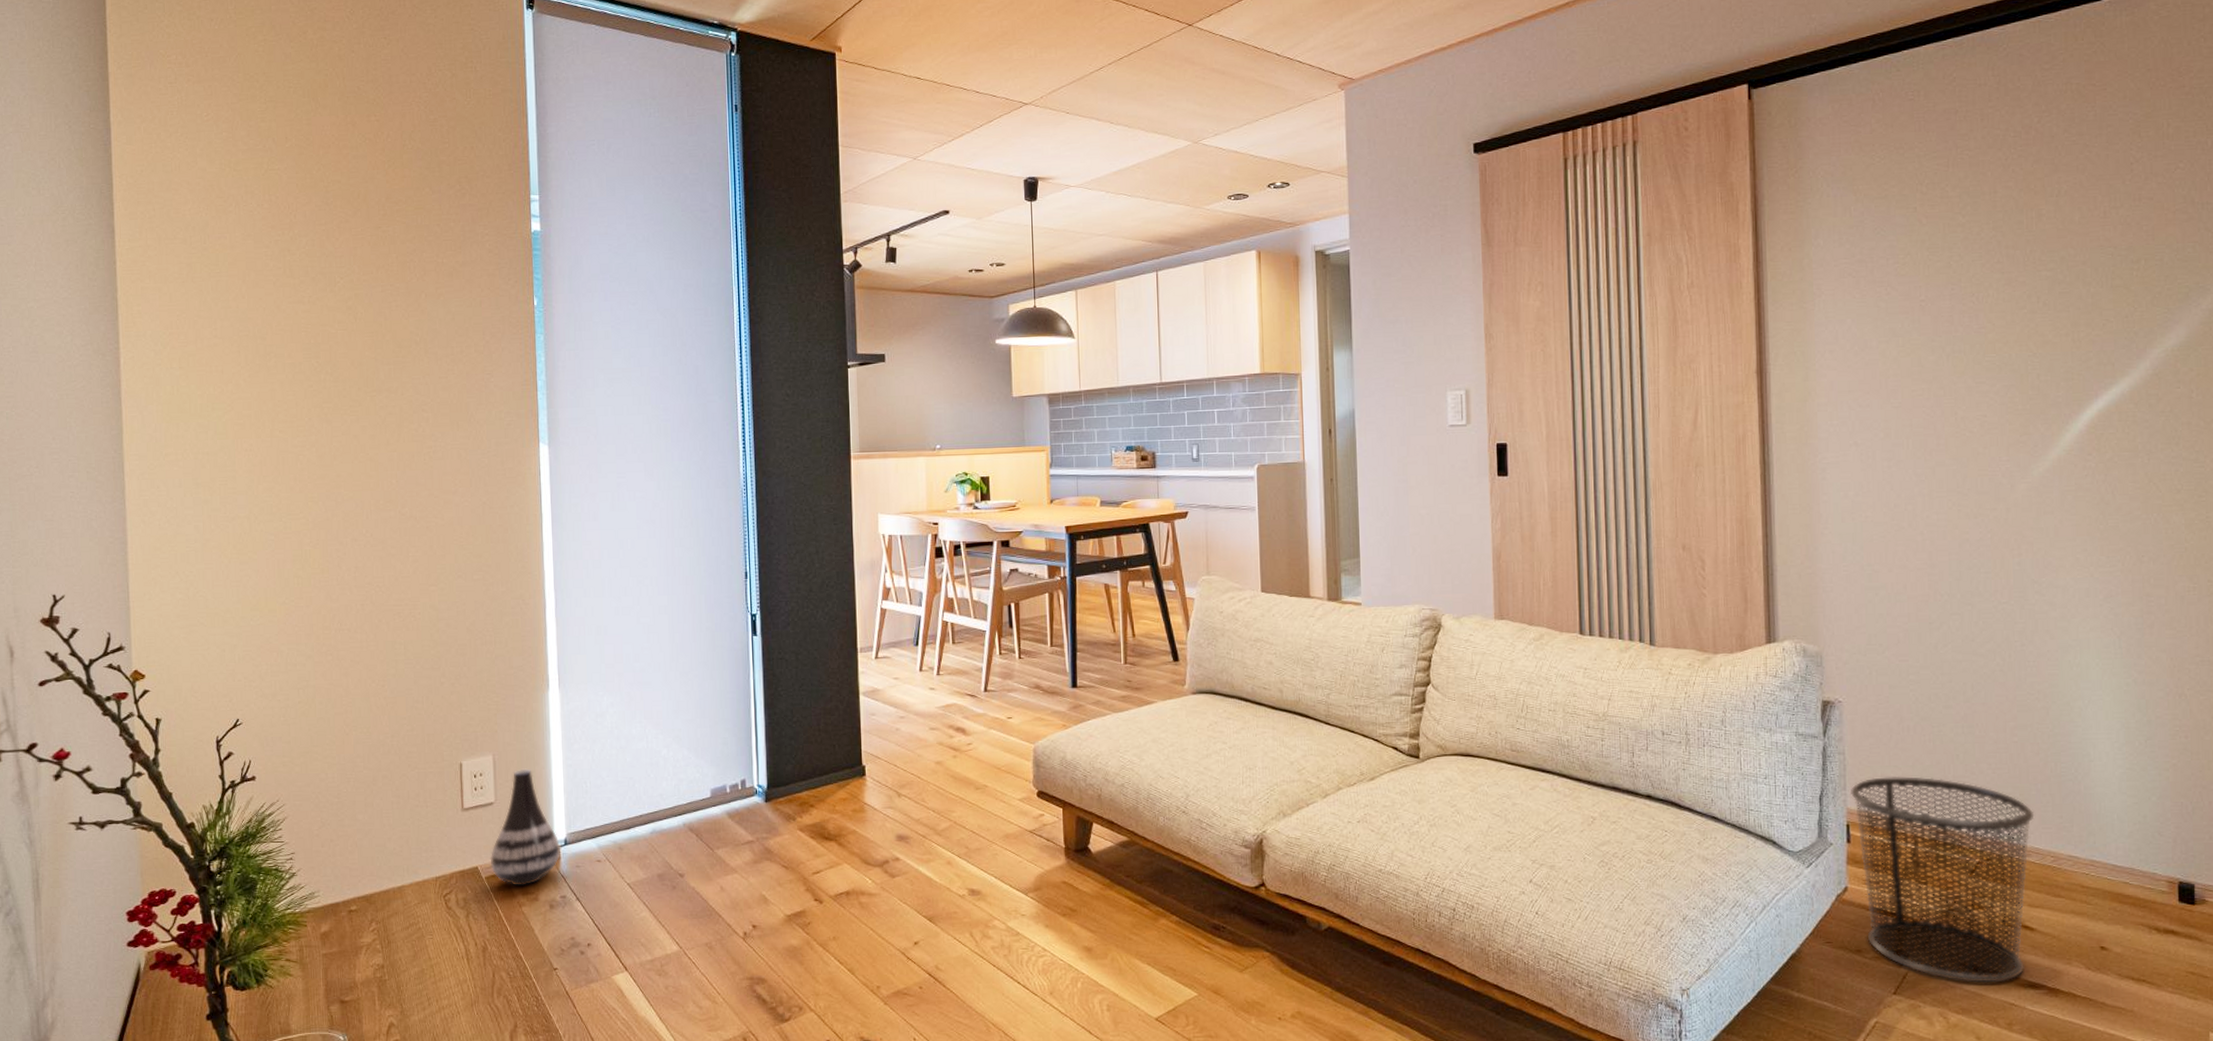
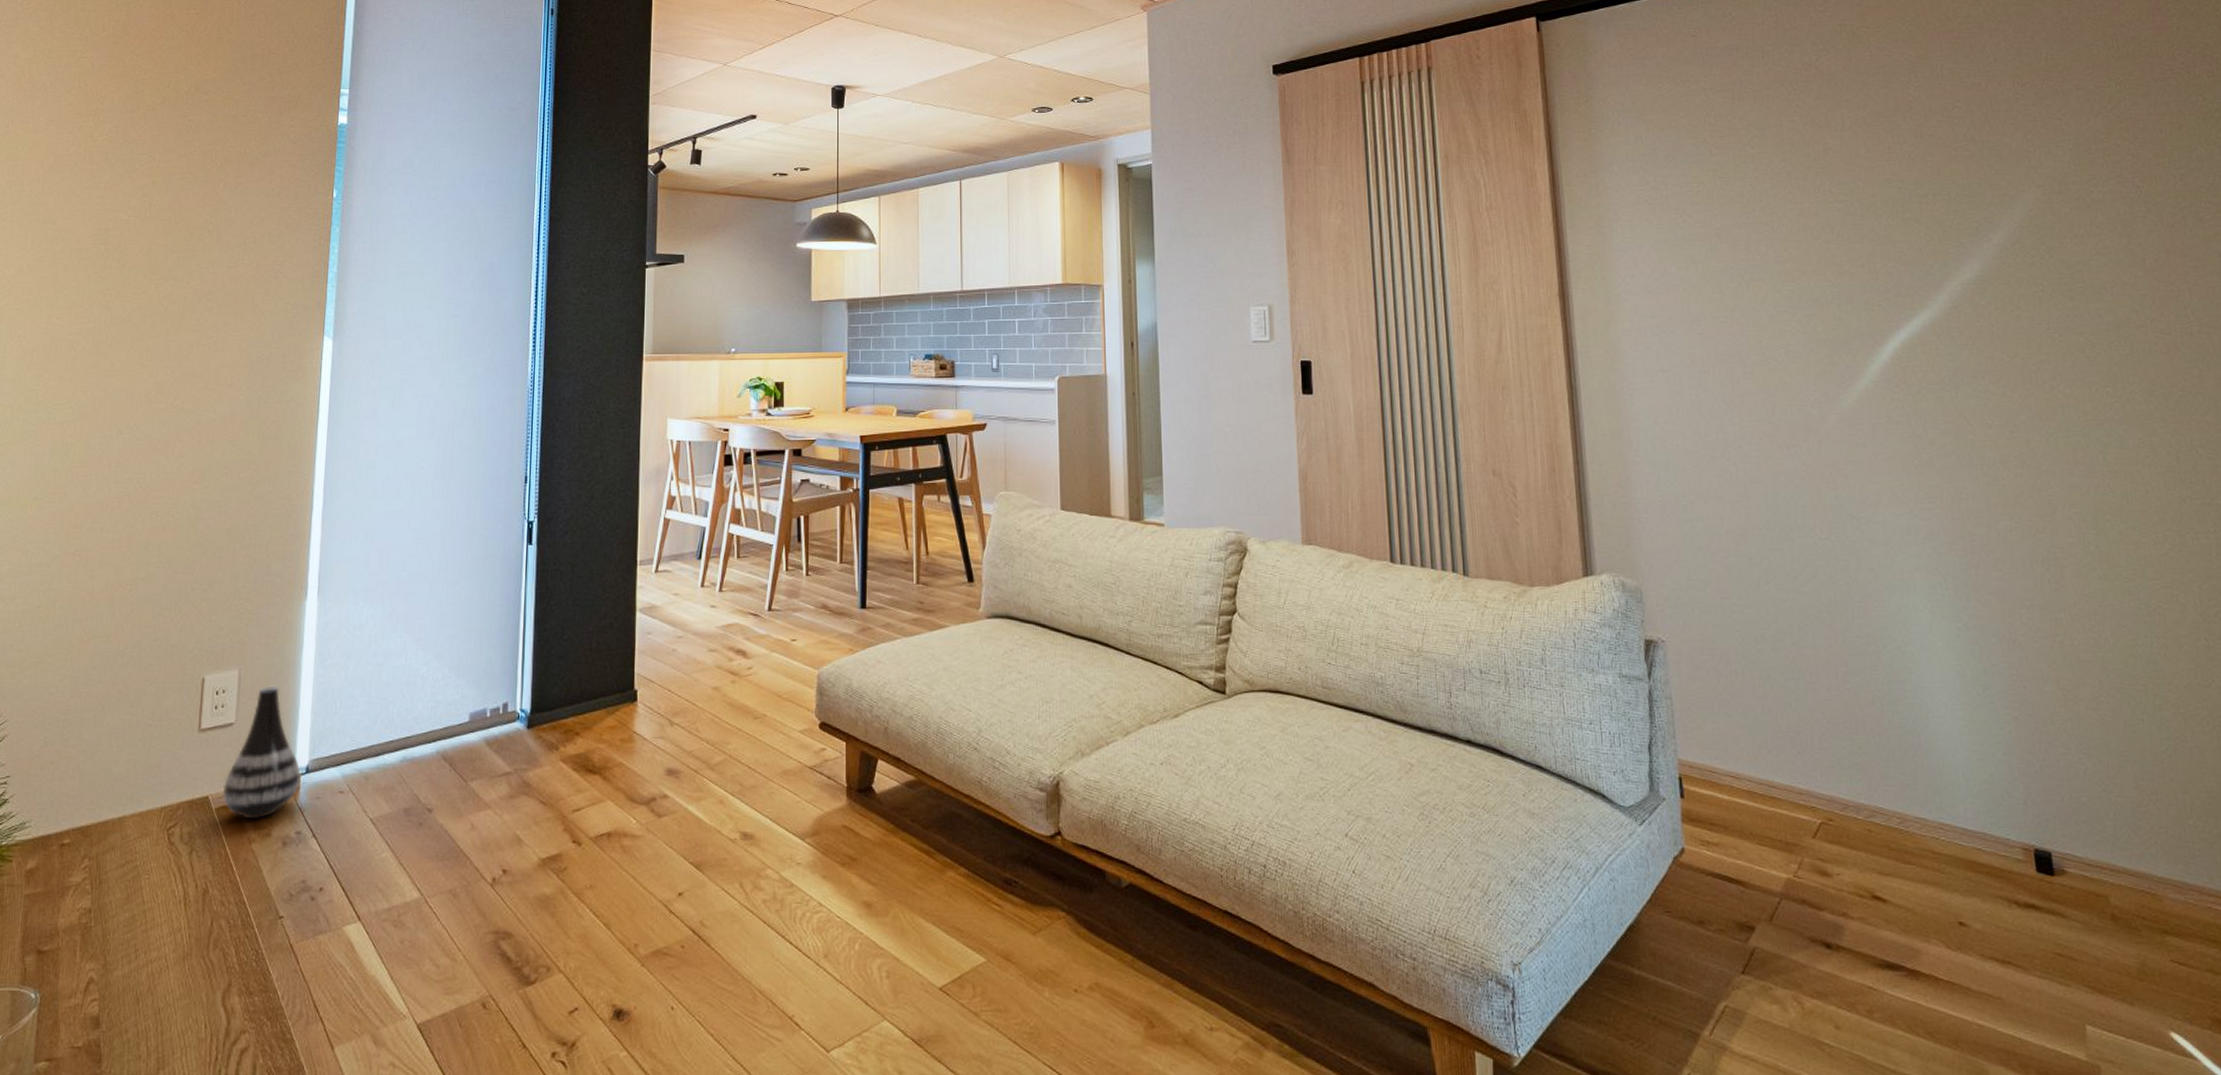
waste bin: present [1851,777,2035,983] -> none [1681,725,1880,962]

